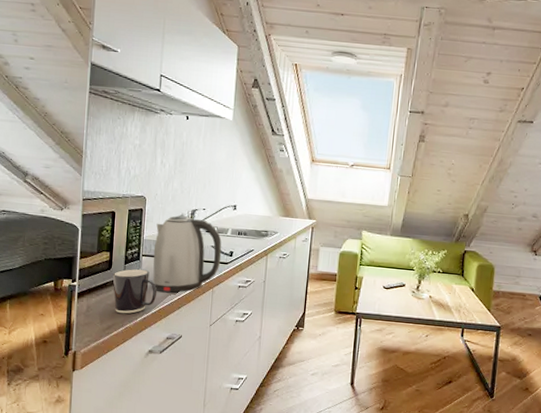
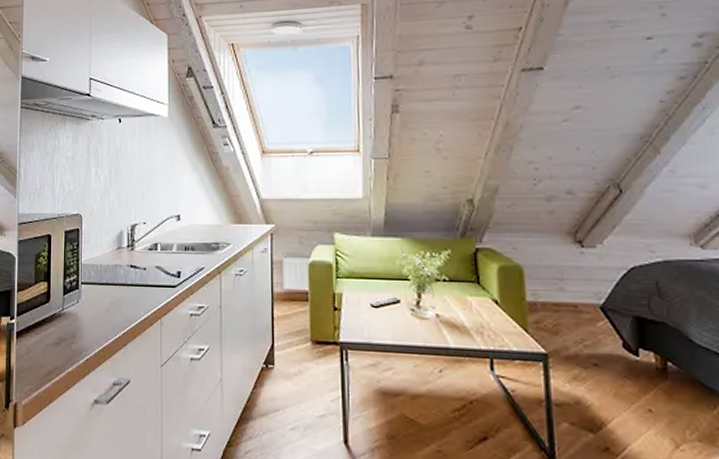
mug: present [112,268,158,314] -> none [51,299,100,356]
kettle: present [152,215,222,293] -> none [93,232,168,328]

